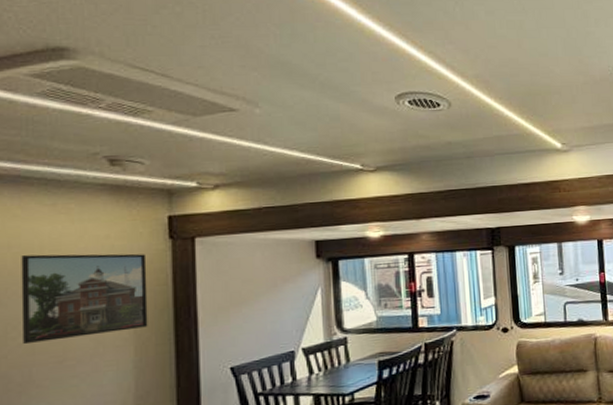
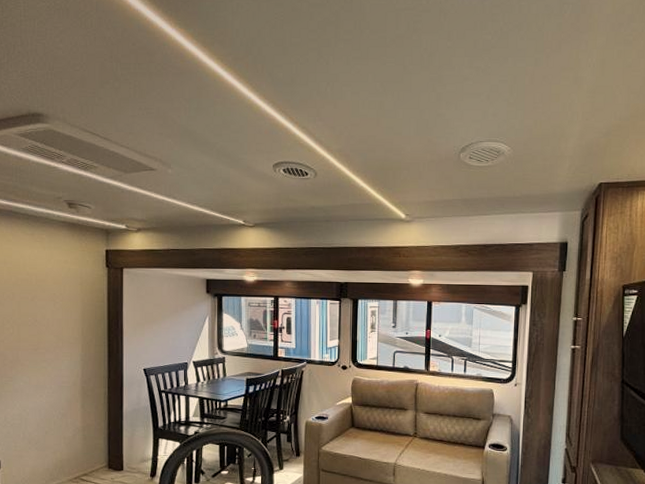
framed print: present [21,253,148,345] -> none [12,270,91,334]

